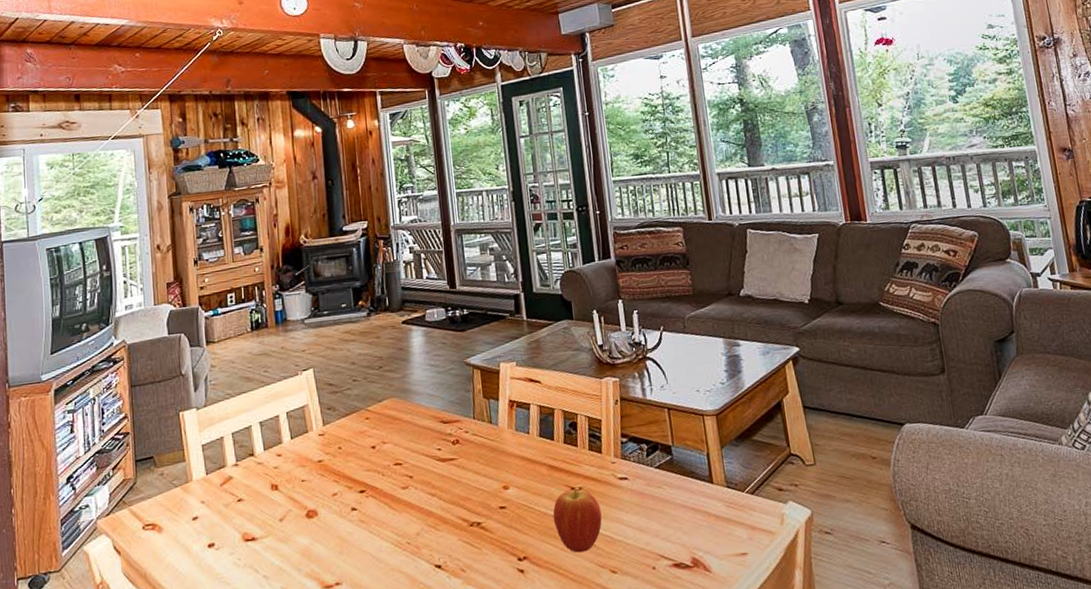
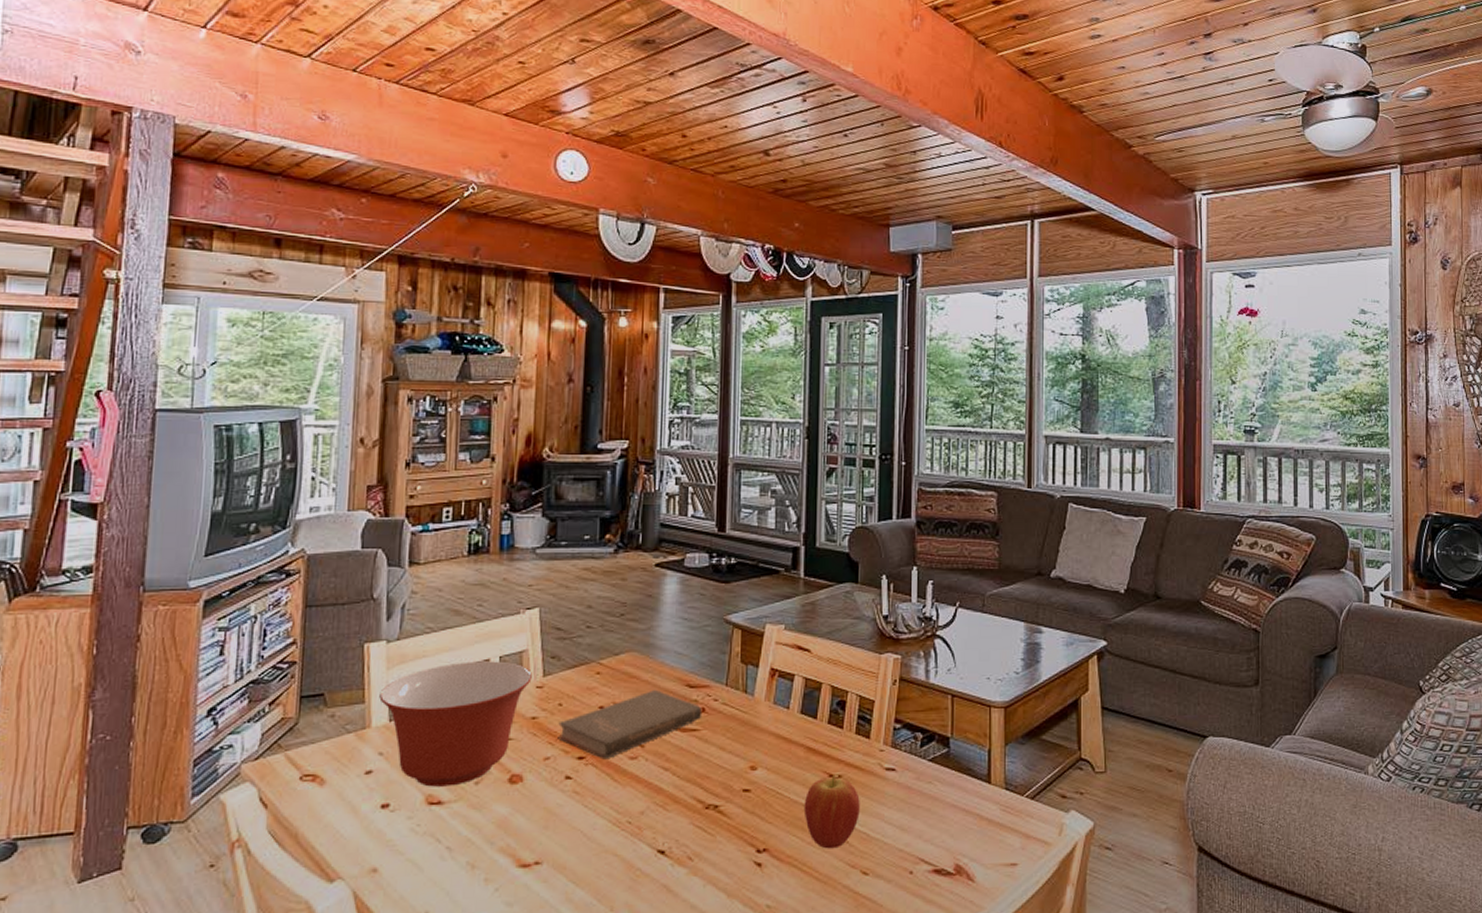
mixing bowl: none [196,416,314,527] -> present [379,661,532,787]
book: none [340,427,457,490] -> present [558,689,703,758]

